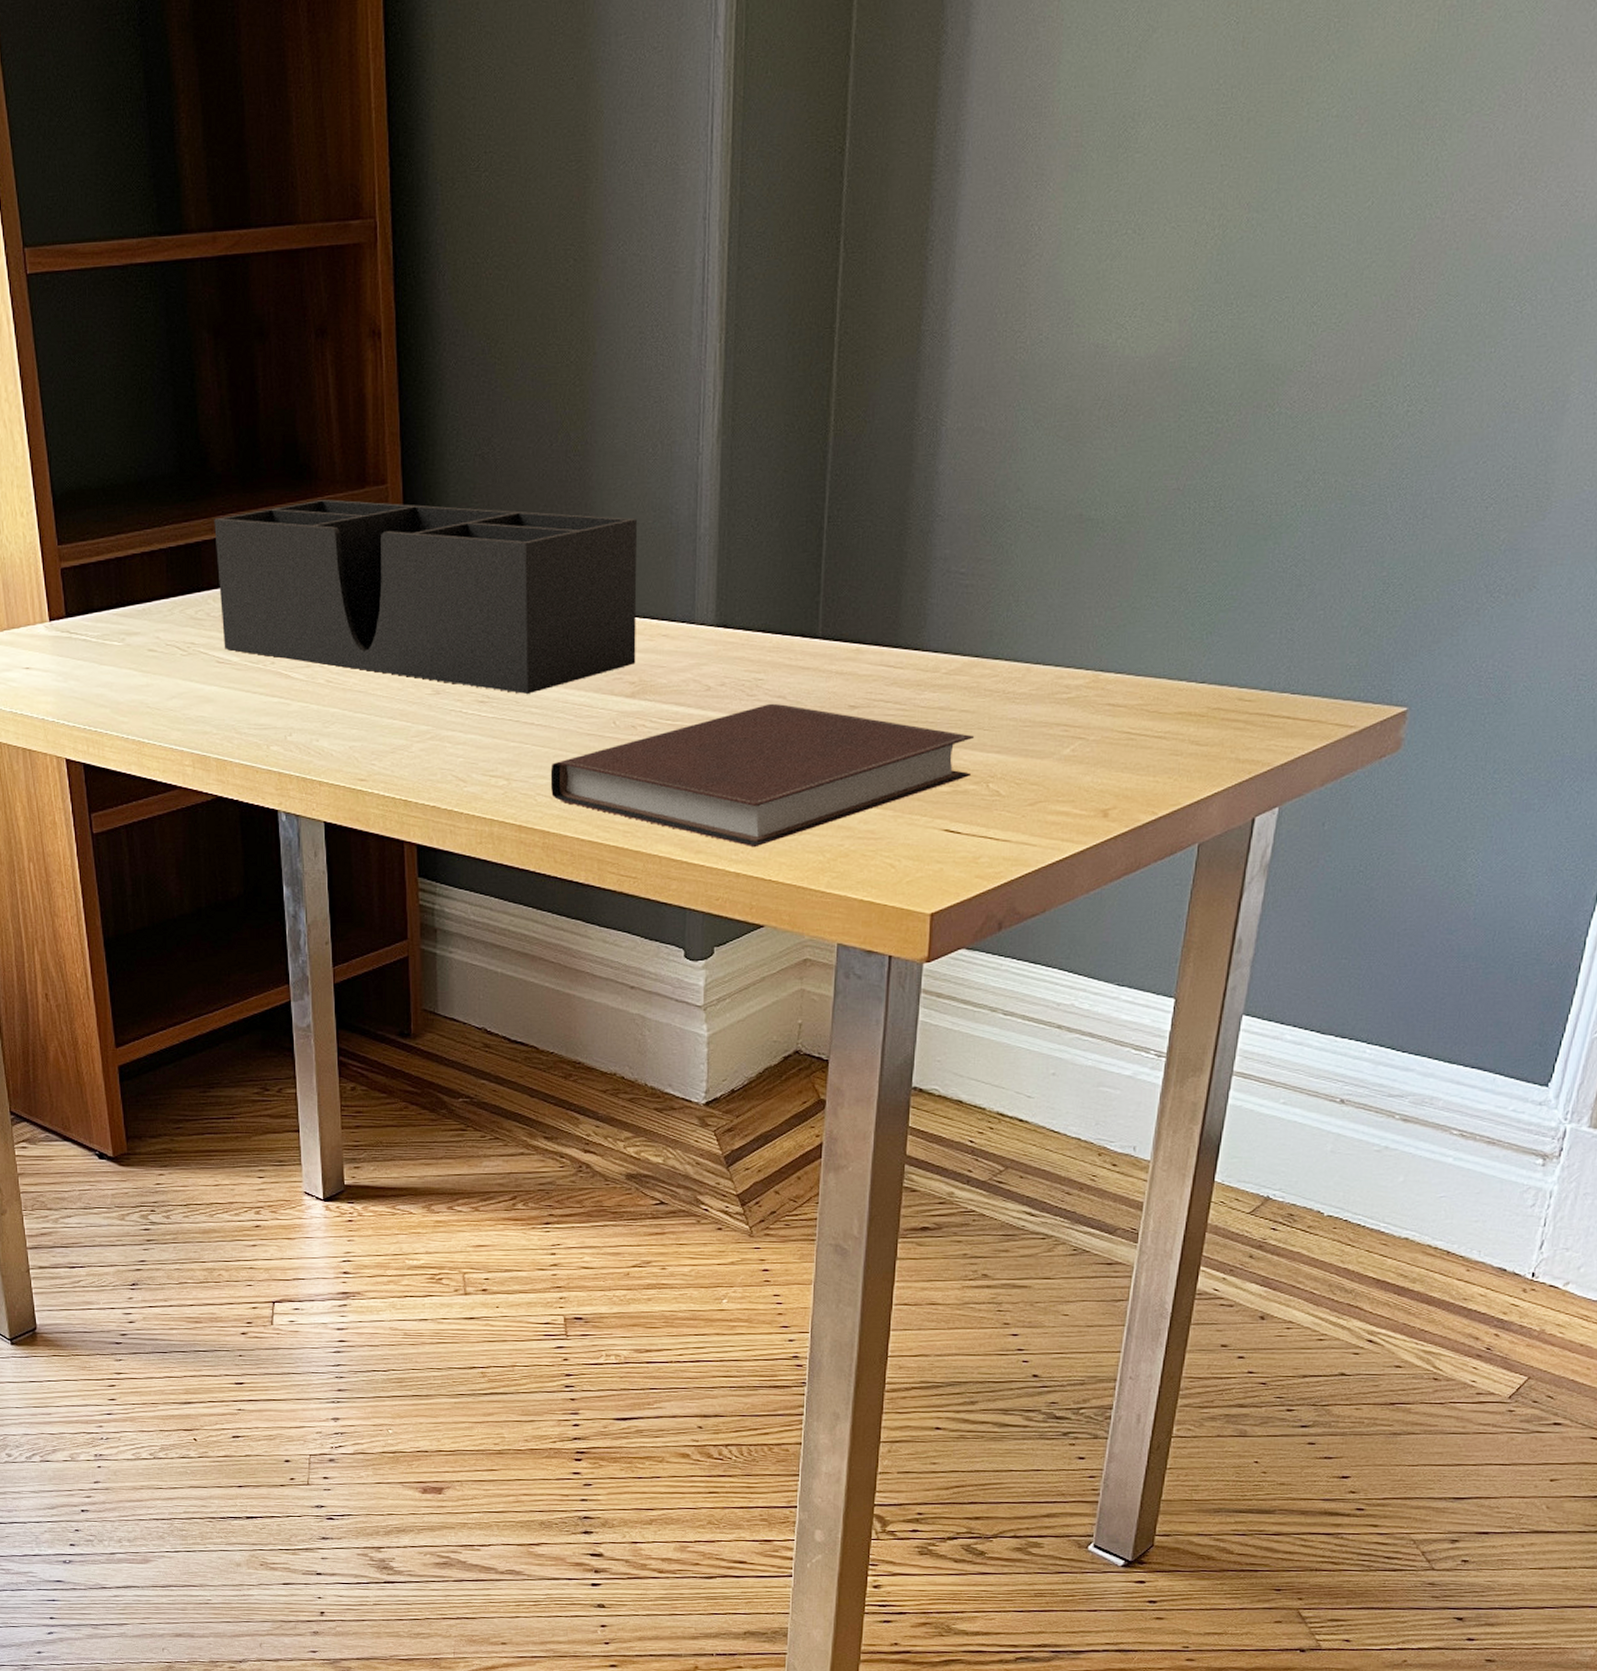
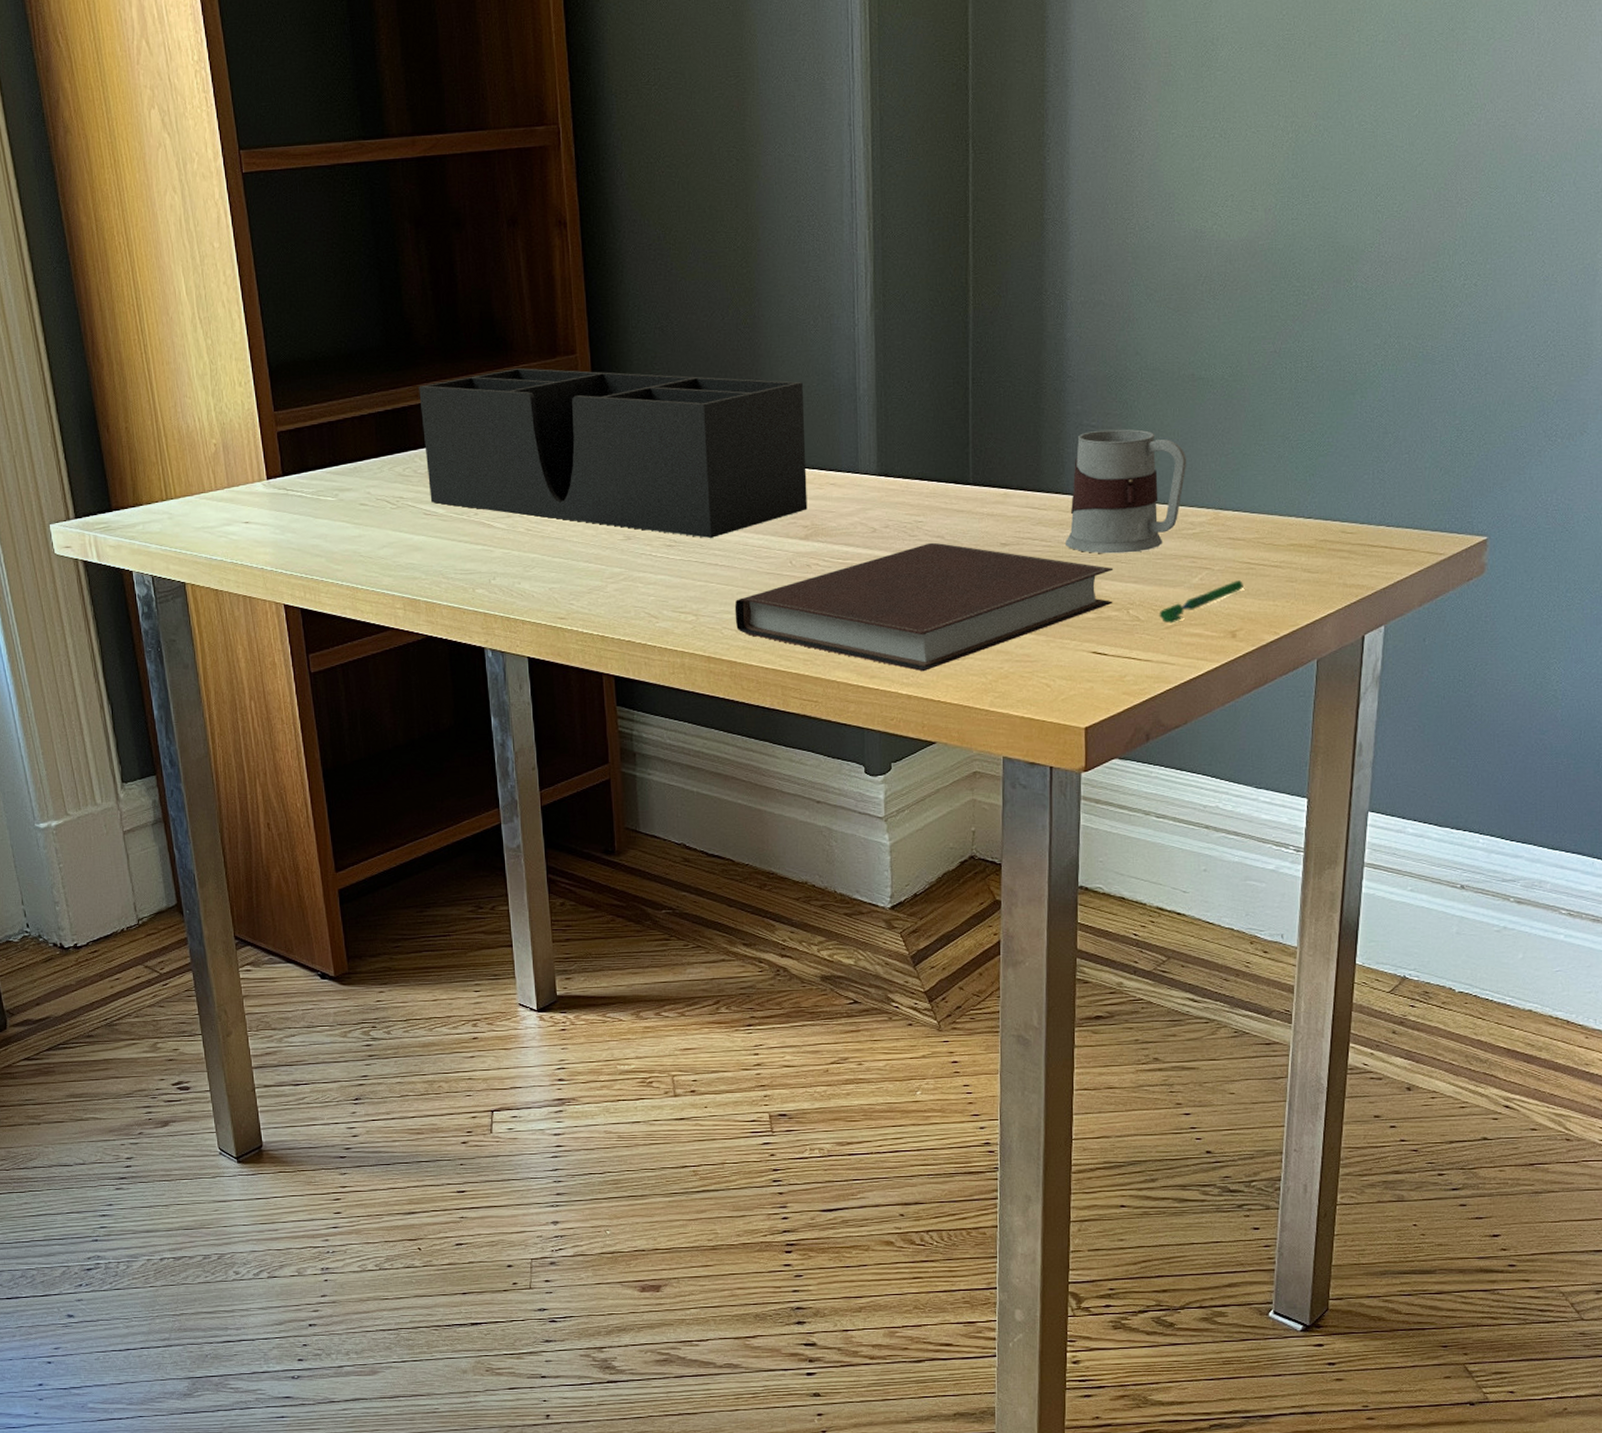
mug: none [922,577,1067,720] -> present [1066,429,1187,554]
pen: none [1022,752,1121,800] -> present [1159,580,1243,624]

